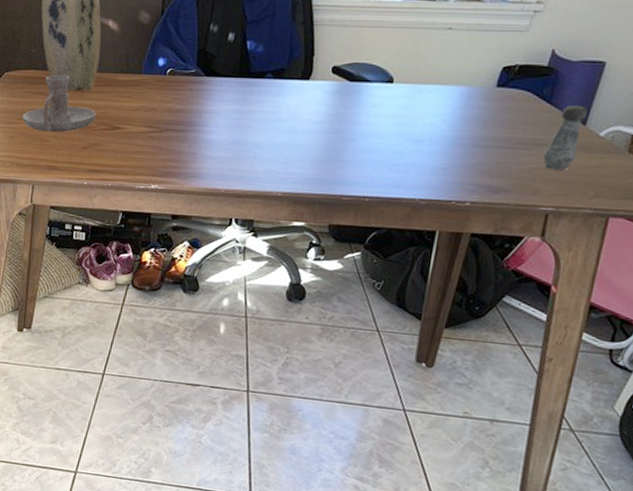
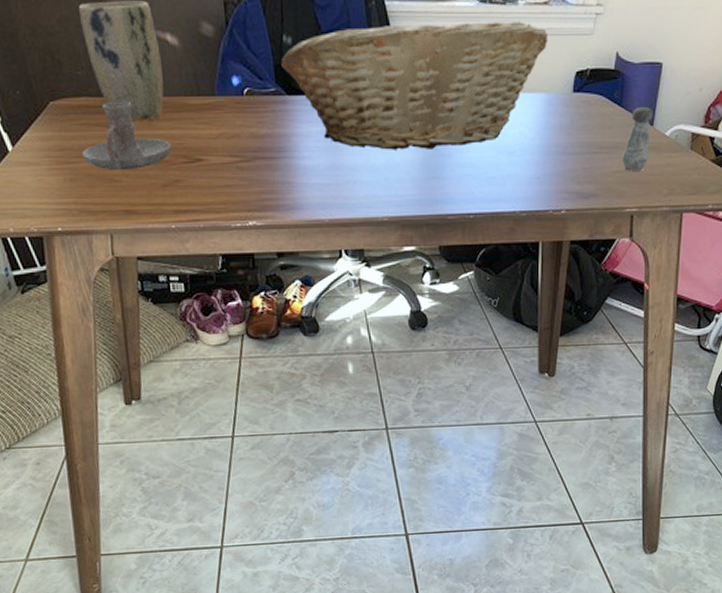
fruit basket: none [204,15,478,133] -> present [281,20,549,150]

